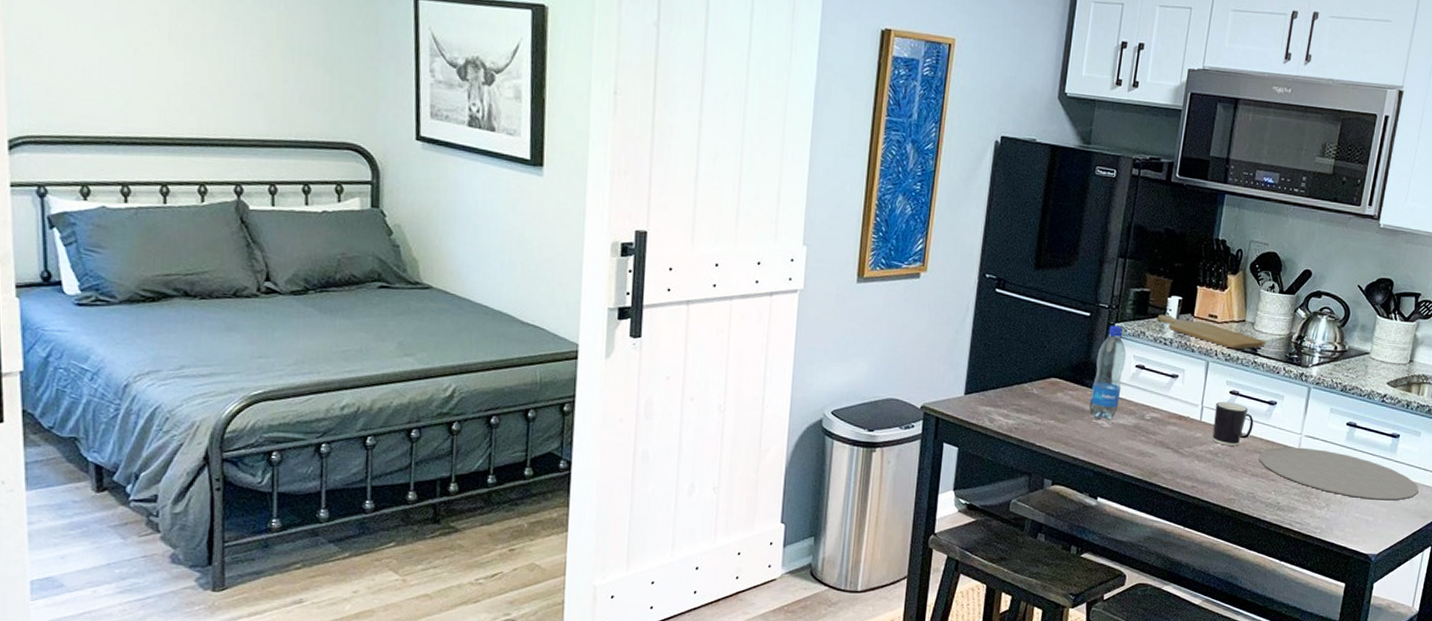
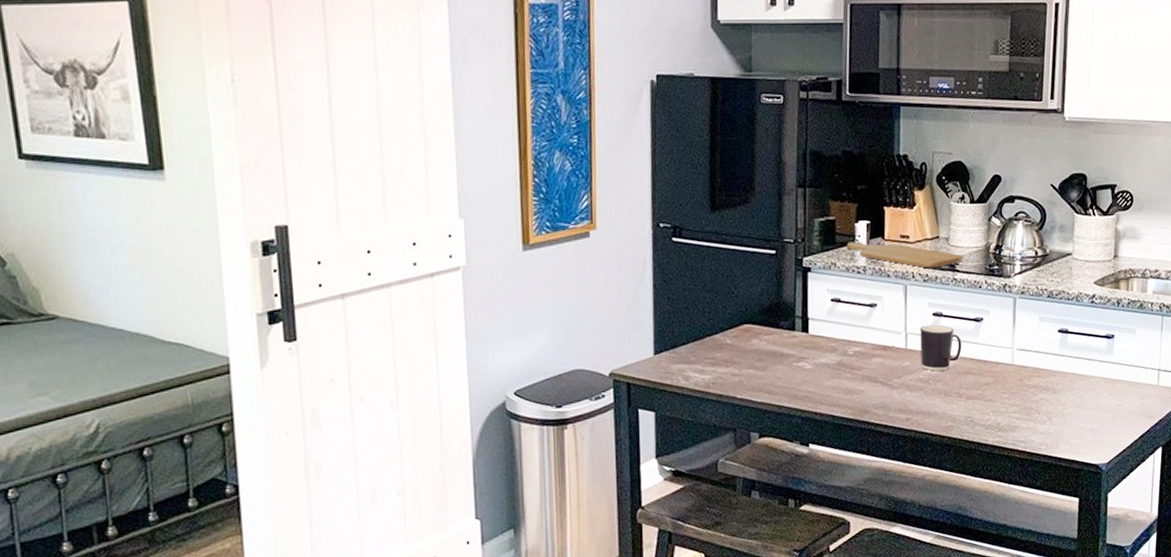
bottle: present [1089,325,1126,420] -> none [787,259,819,362]
placemat: present [1259,447,1419,501] -> none [972,361,1141,407]

